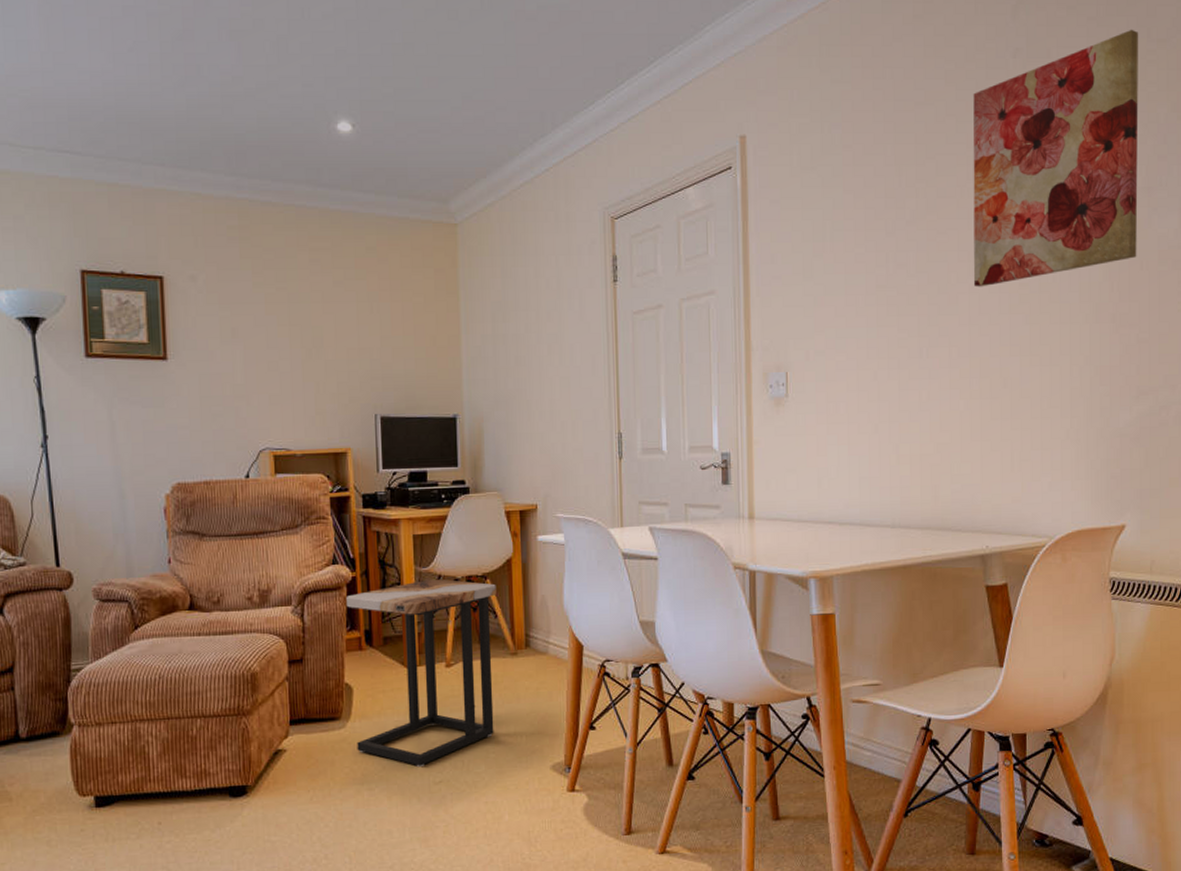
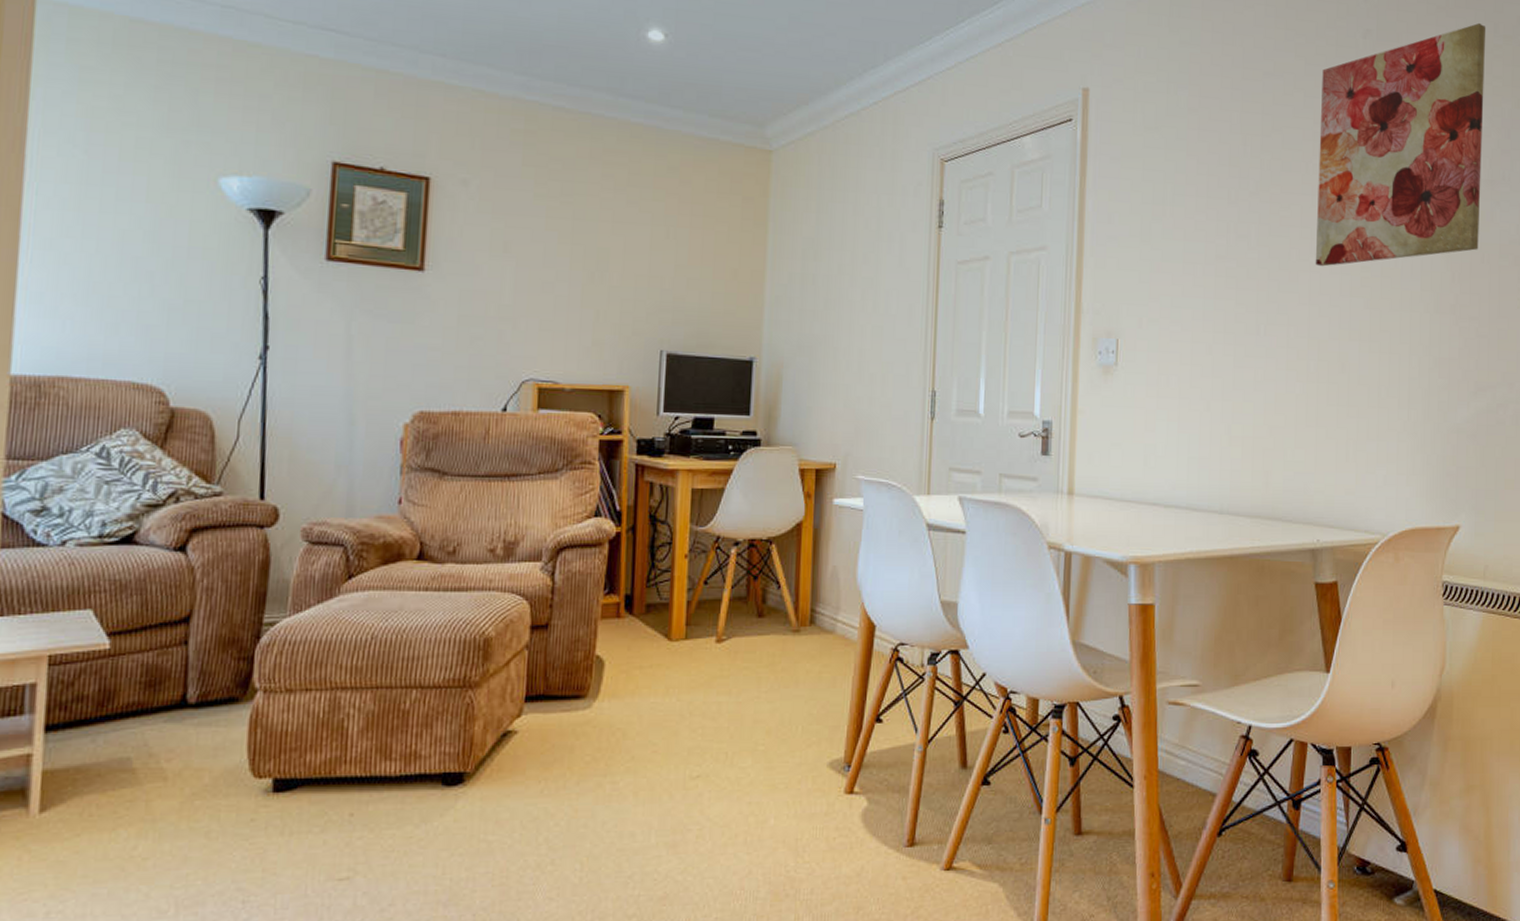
side table: present [345,579,496,768] -> none [602,540,782,759]

